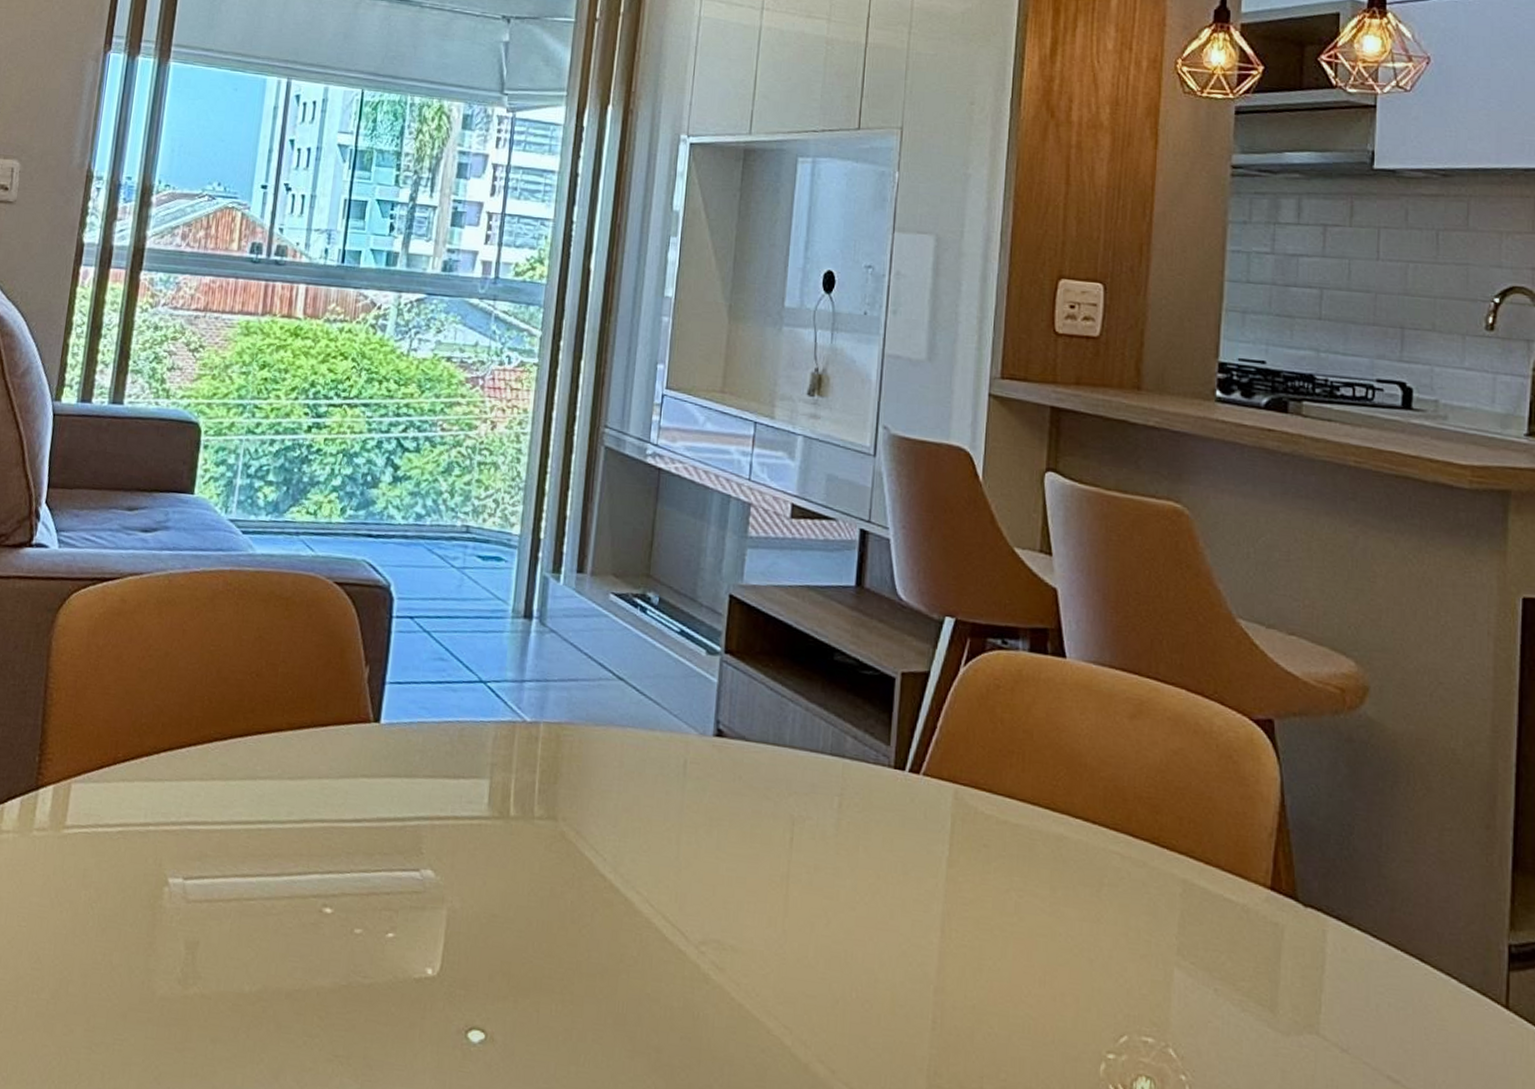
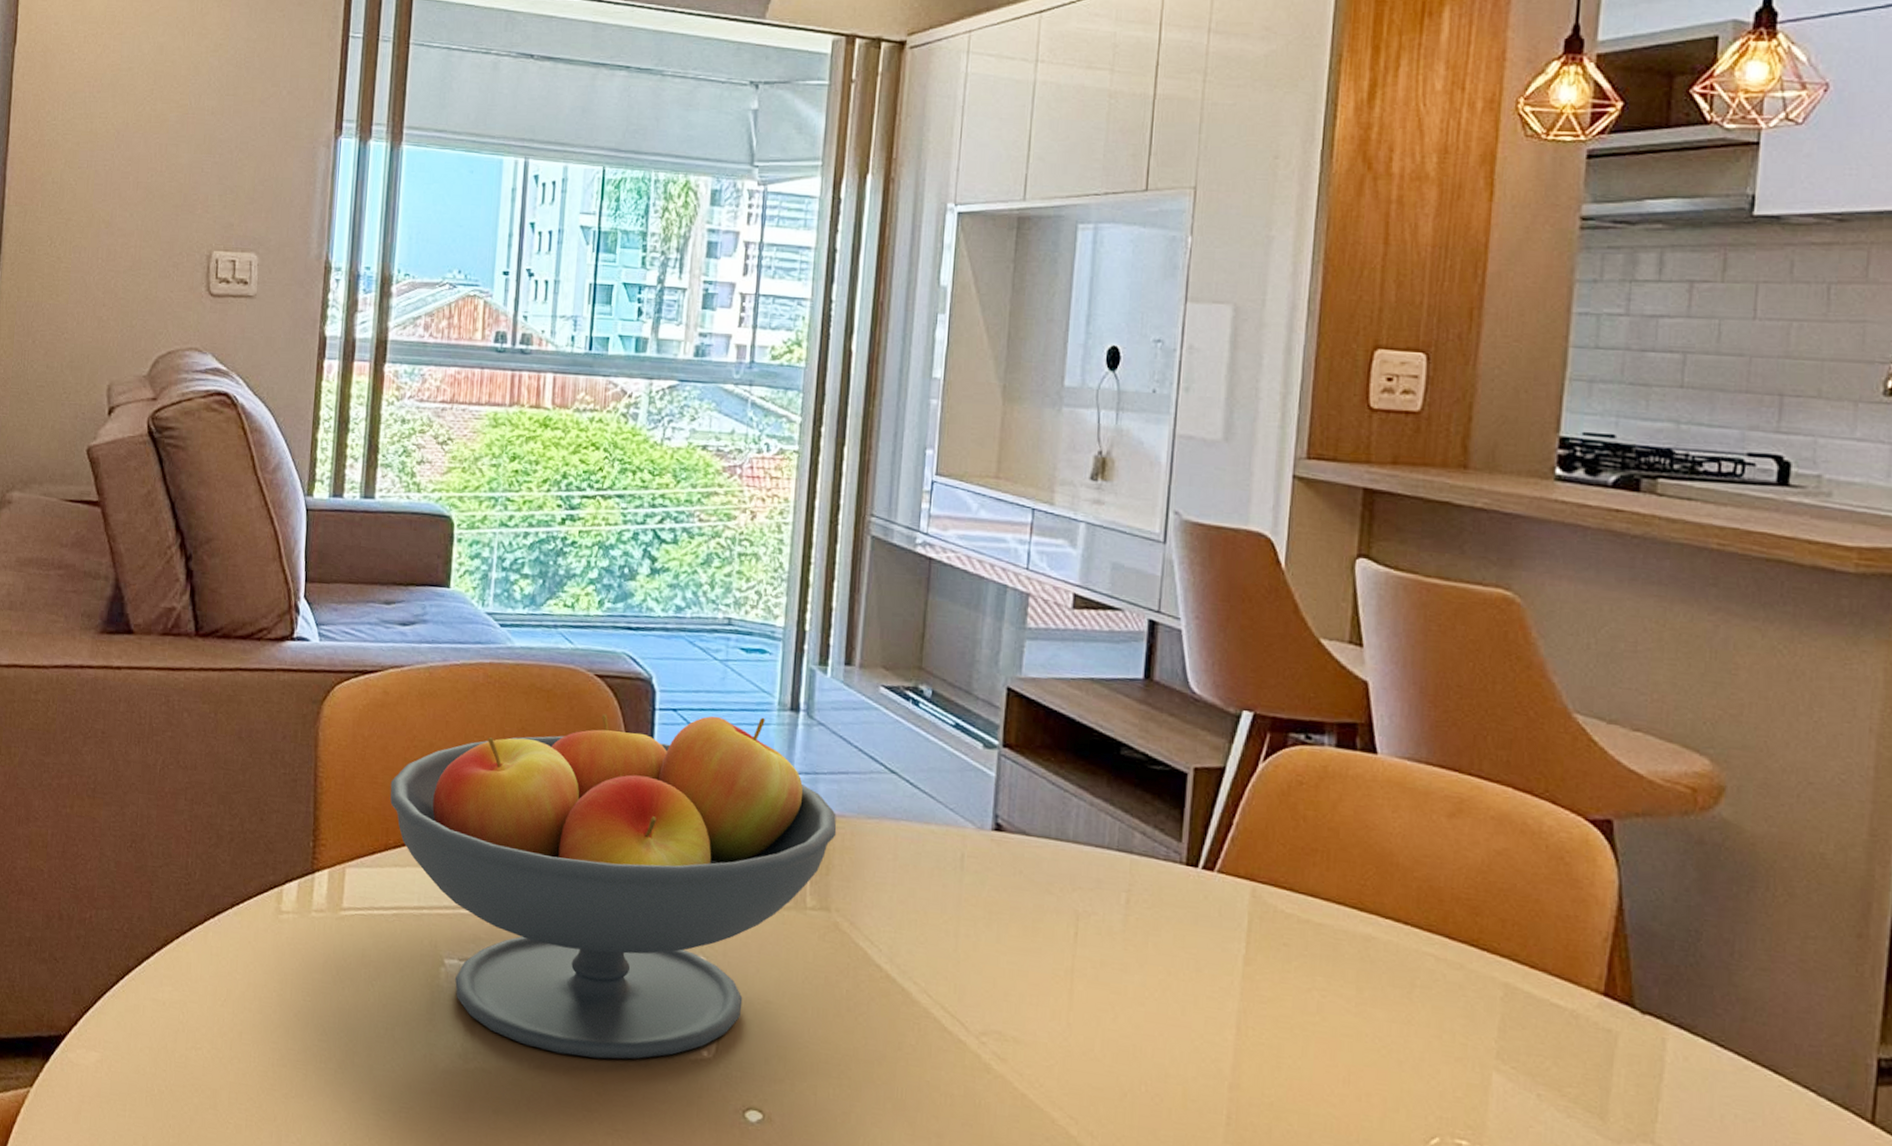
fruit bowl: none [121,622,566,980] -> present [390,714,837,1060]

